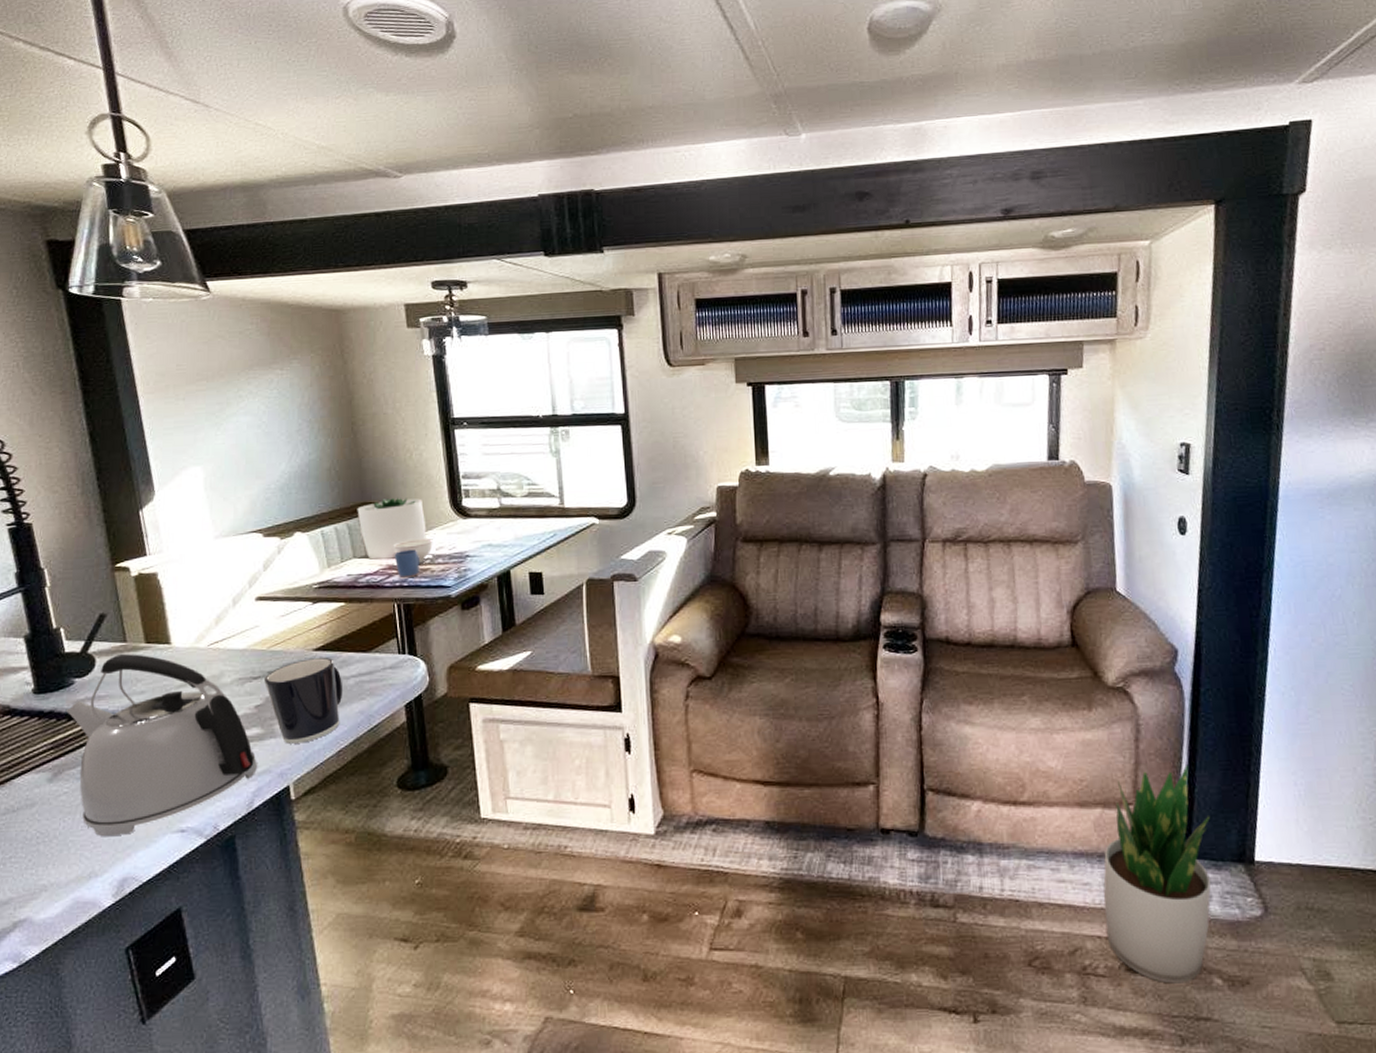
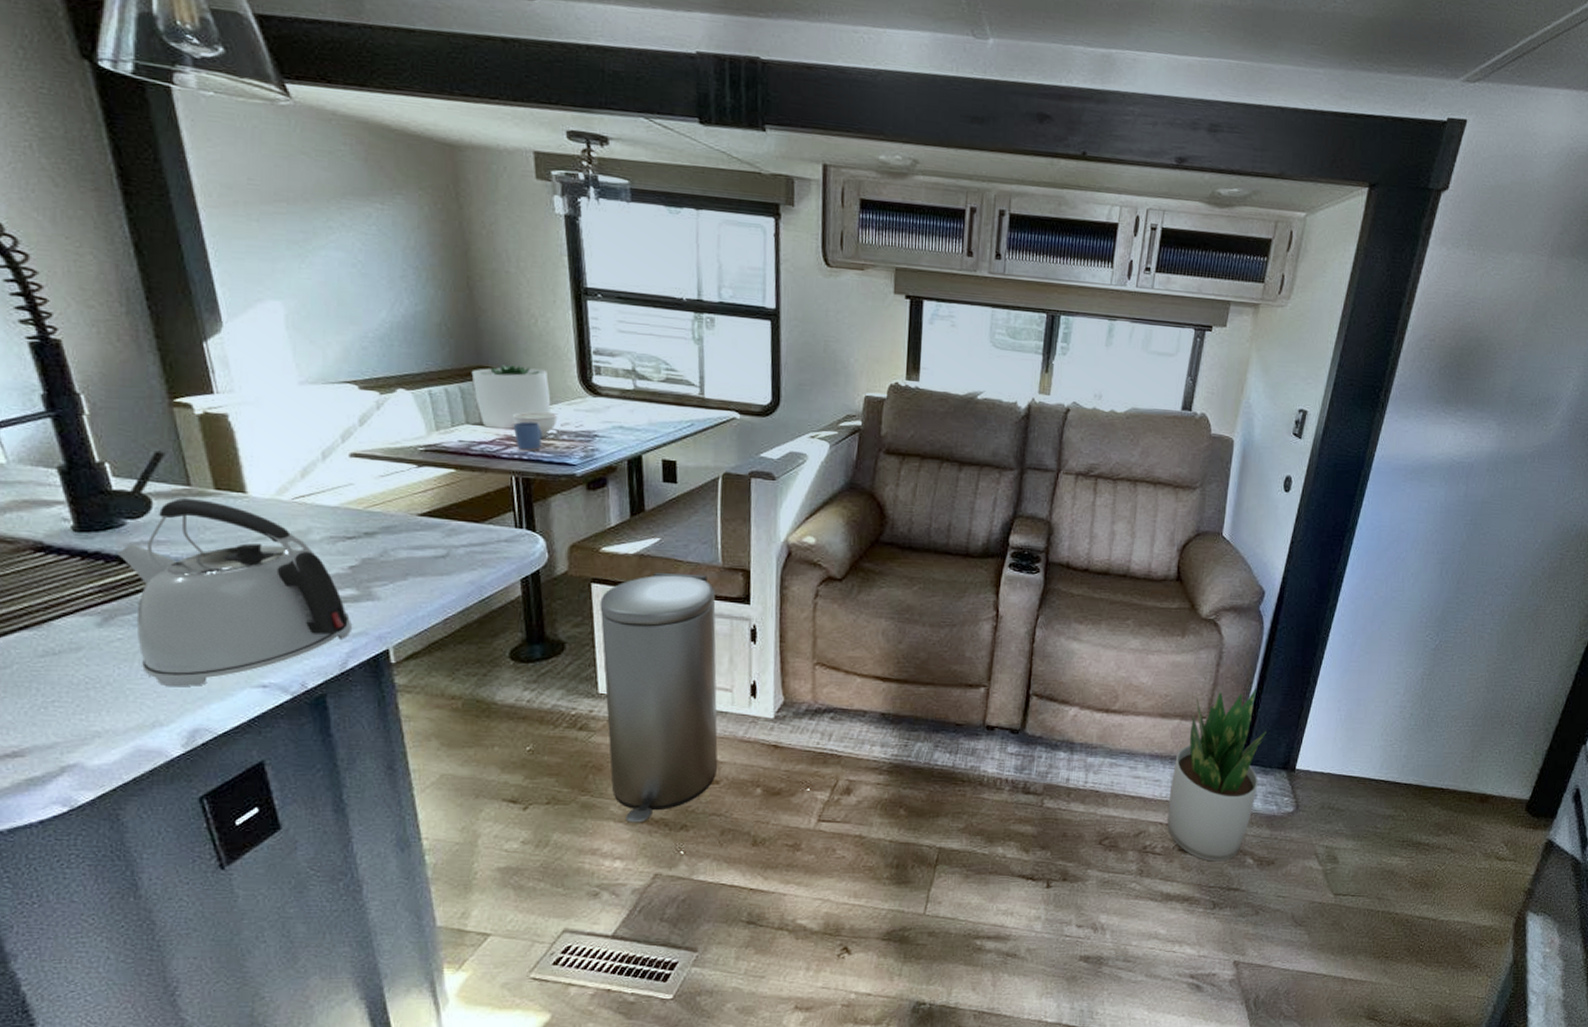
mug: present [263,657,343,744] -> none [359,523,452,608]
pedal bin: none [478,685,602,959] -> present [600,572,718,823]

